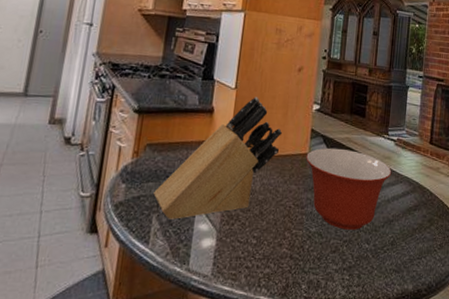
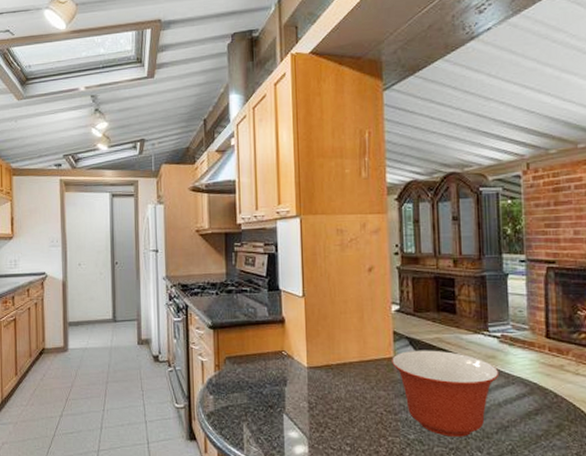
knife block: present [153,97,283,220] -> none [240,303,362,428]

